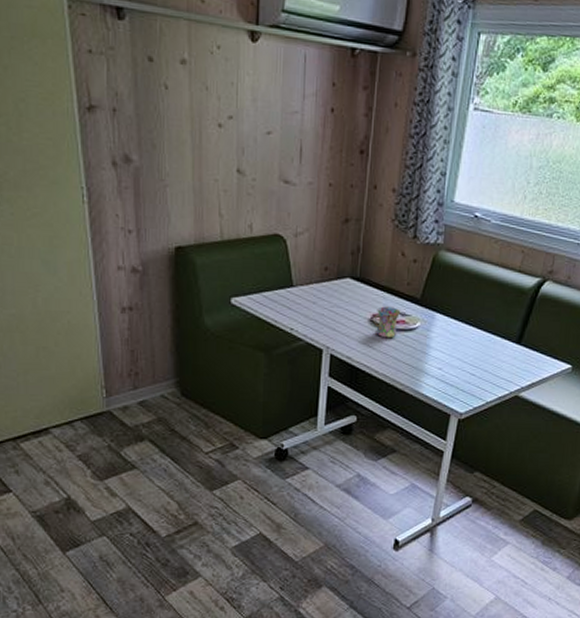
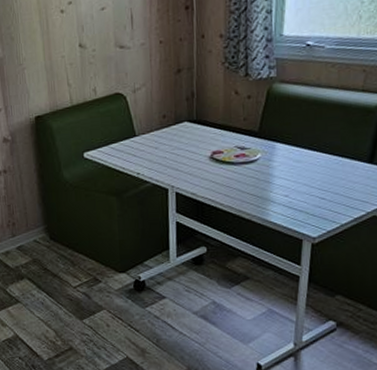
mug: present [373,306,401,338] -> none [214,142,240,172]

